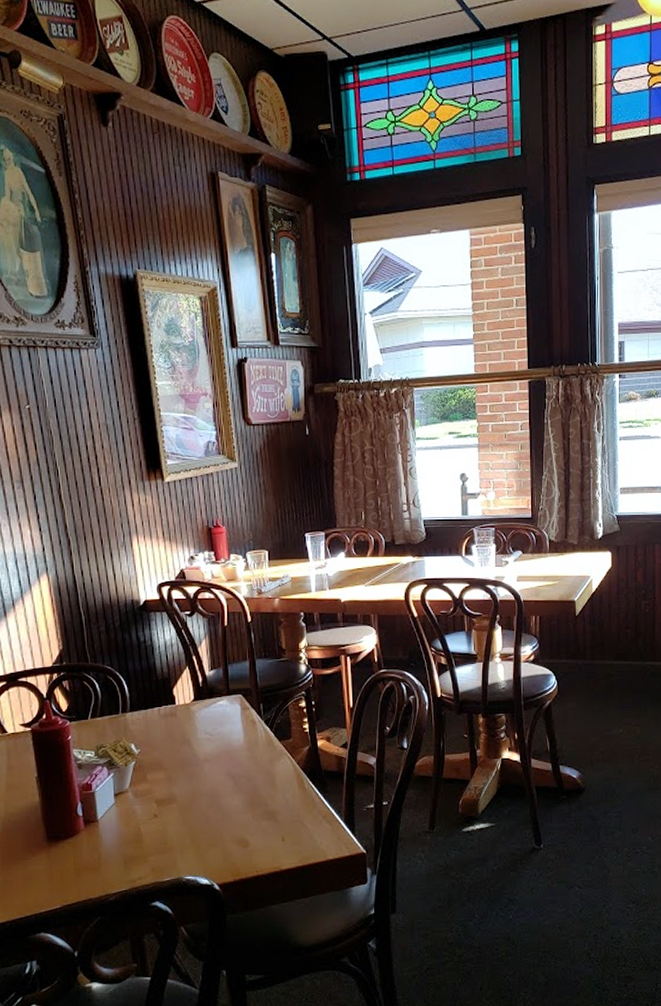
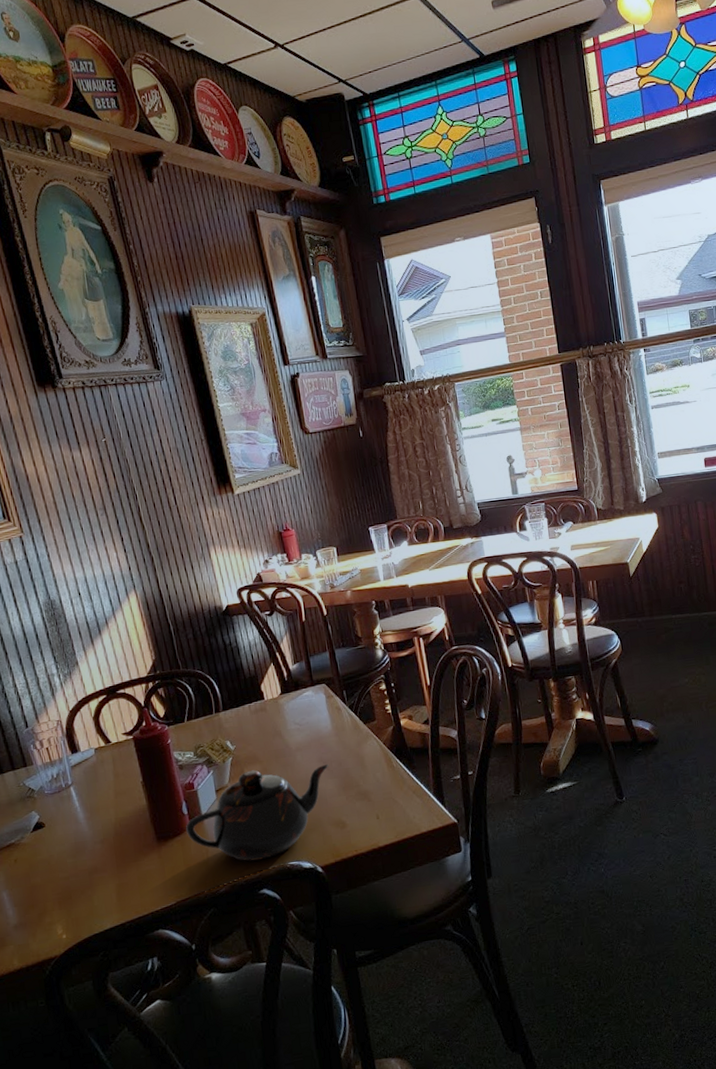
teapot: none [79,777,237,872] -> present [186,765,329,862]

